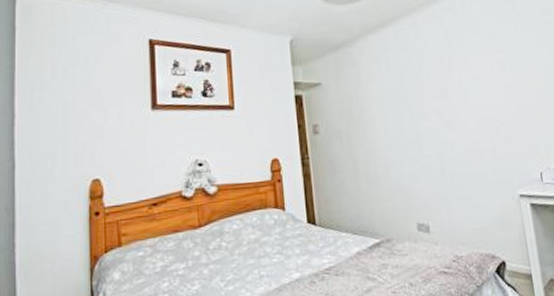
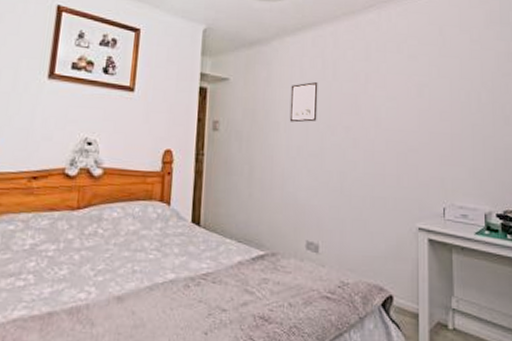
wall art: none [380,73,410,115] -> present [289,81,318,123]

